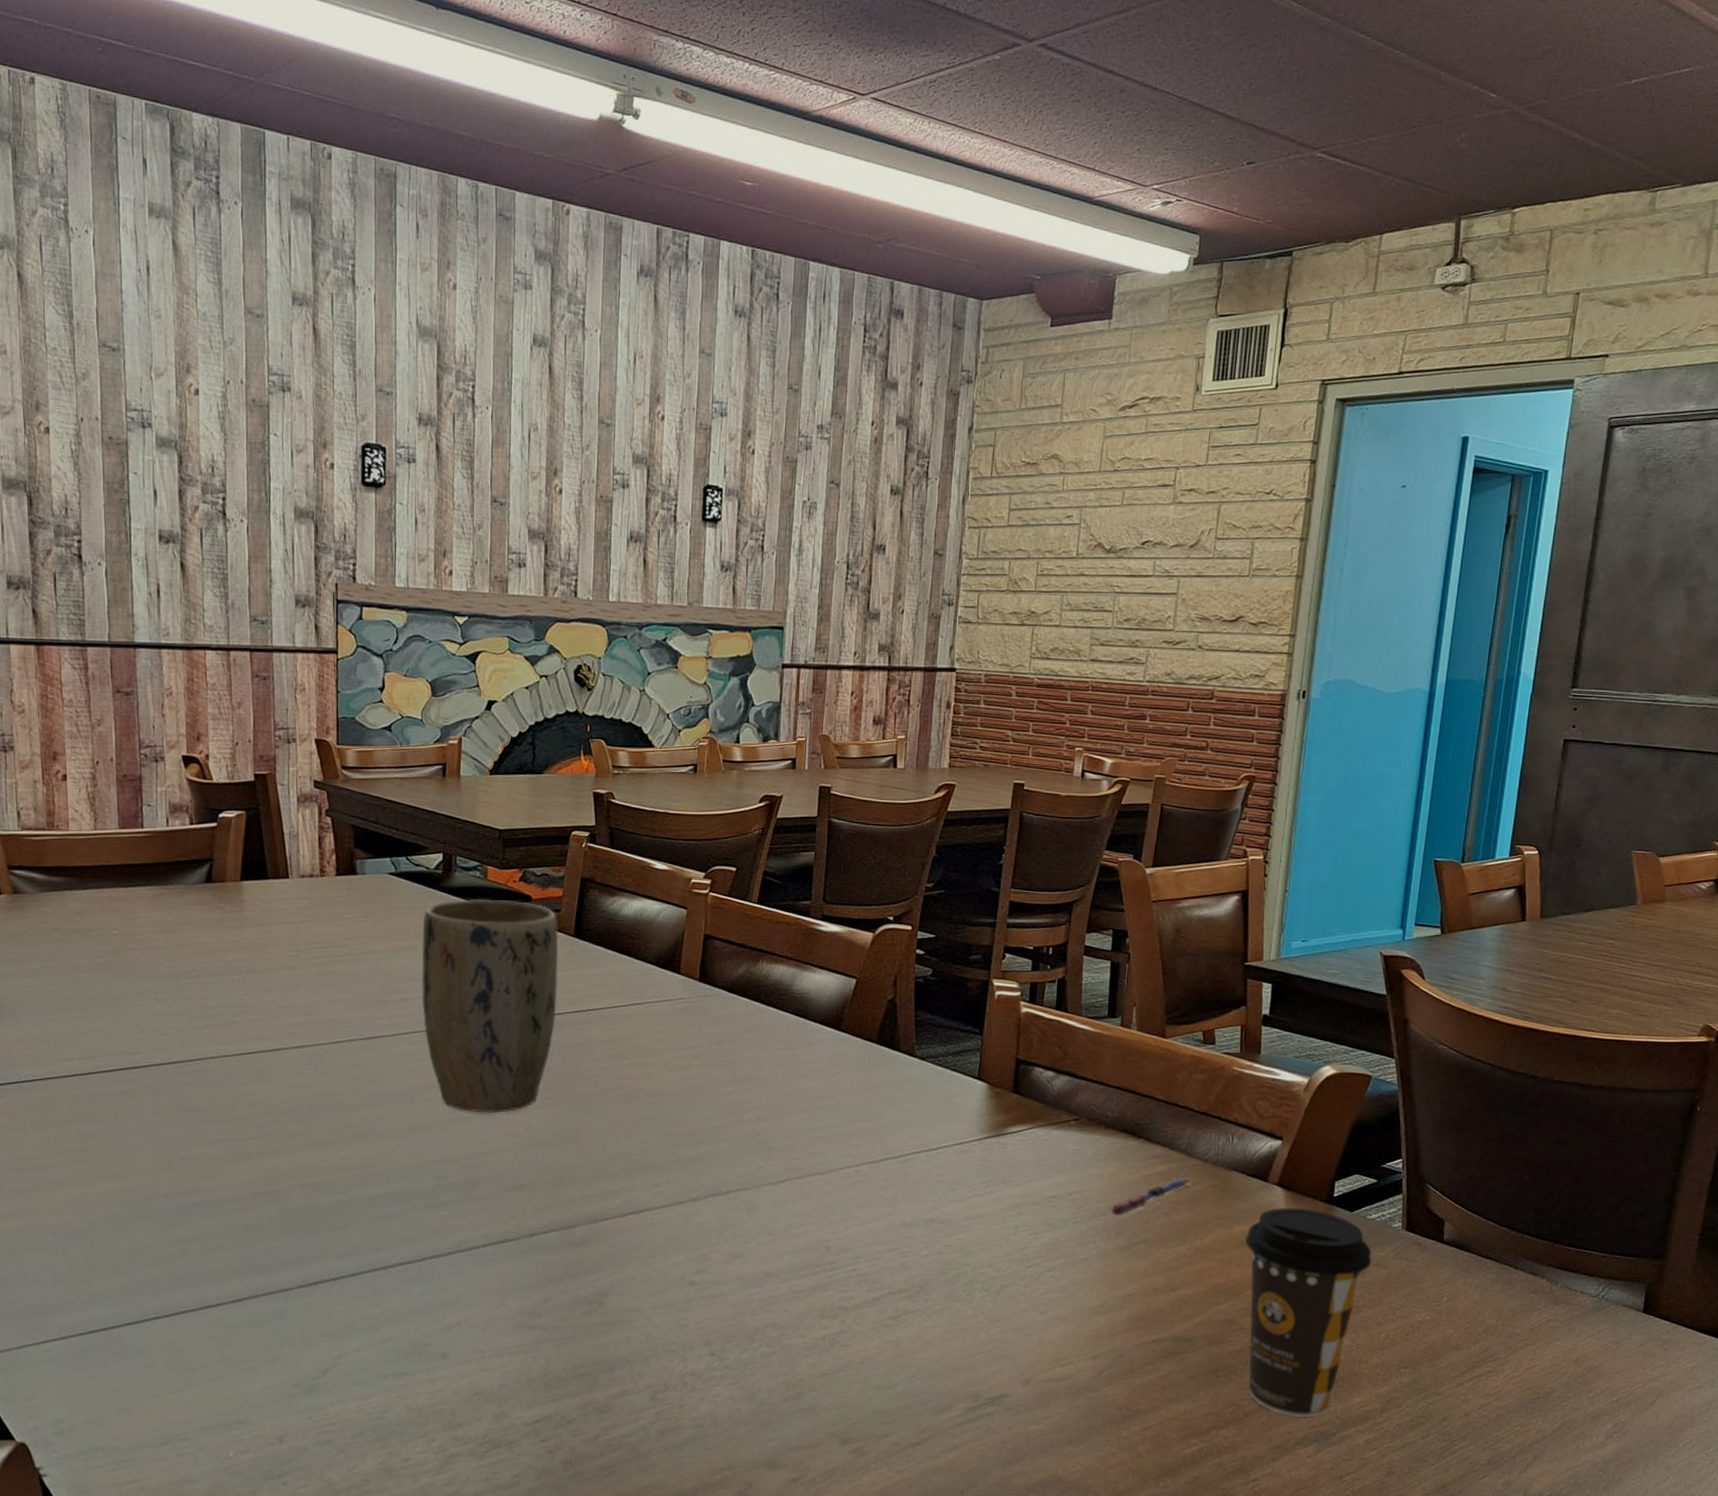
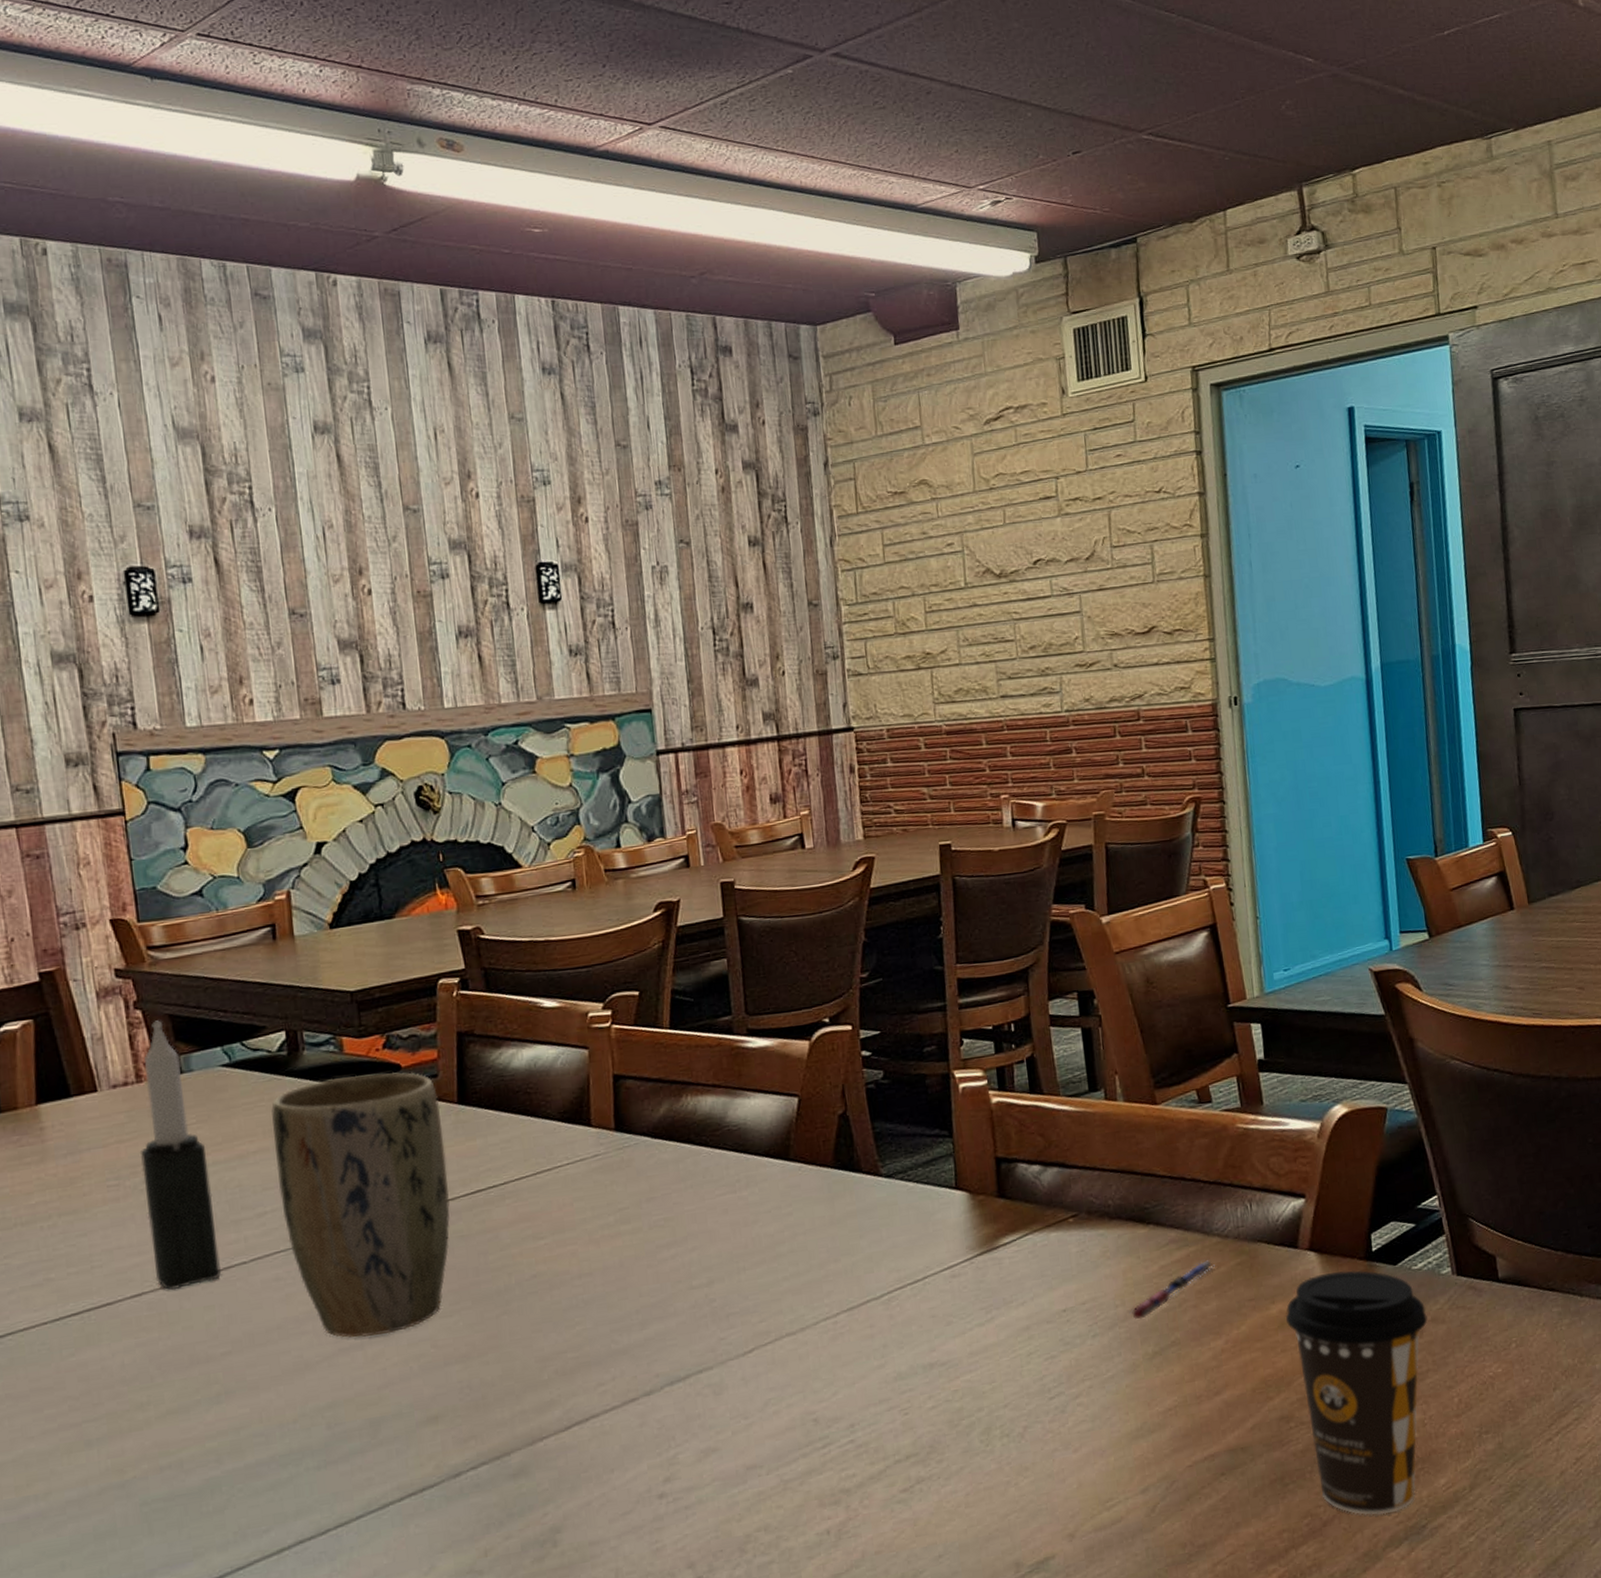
candle: none [316,828,369,1048] -> present [139,1020,222,1291]

